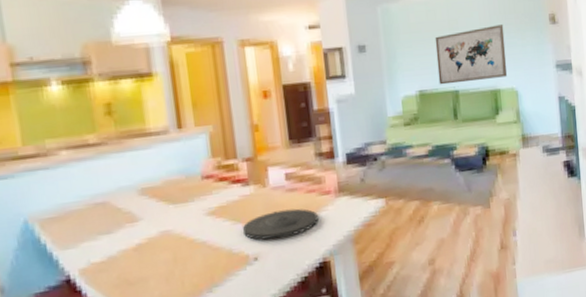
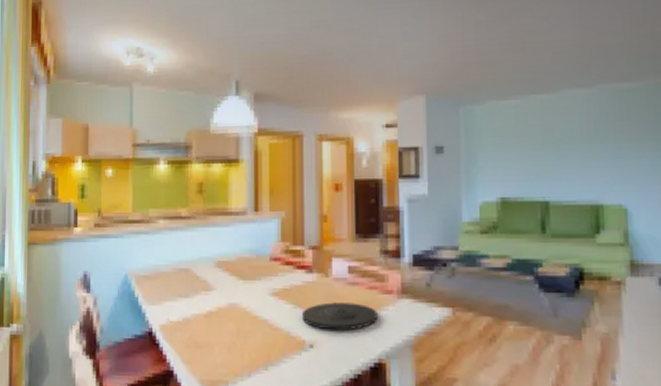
wall art: present [435,23,508,85] -> none [523,131,615,194]

